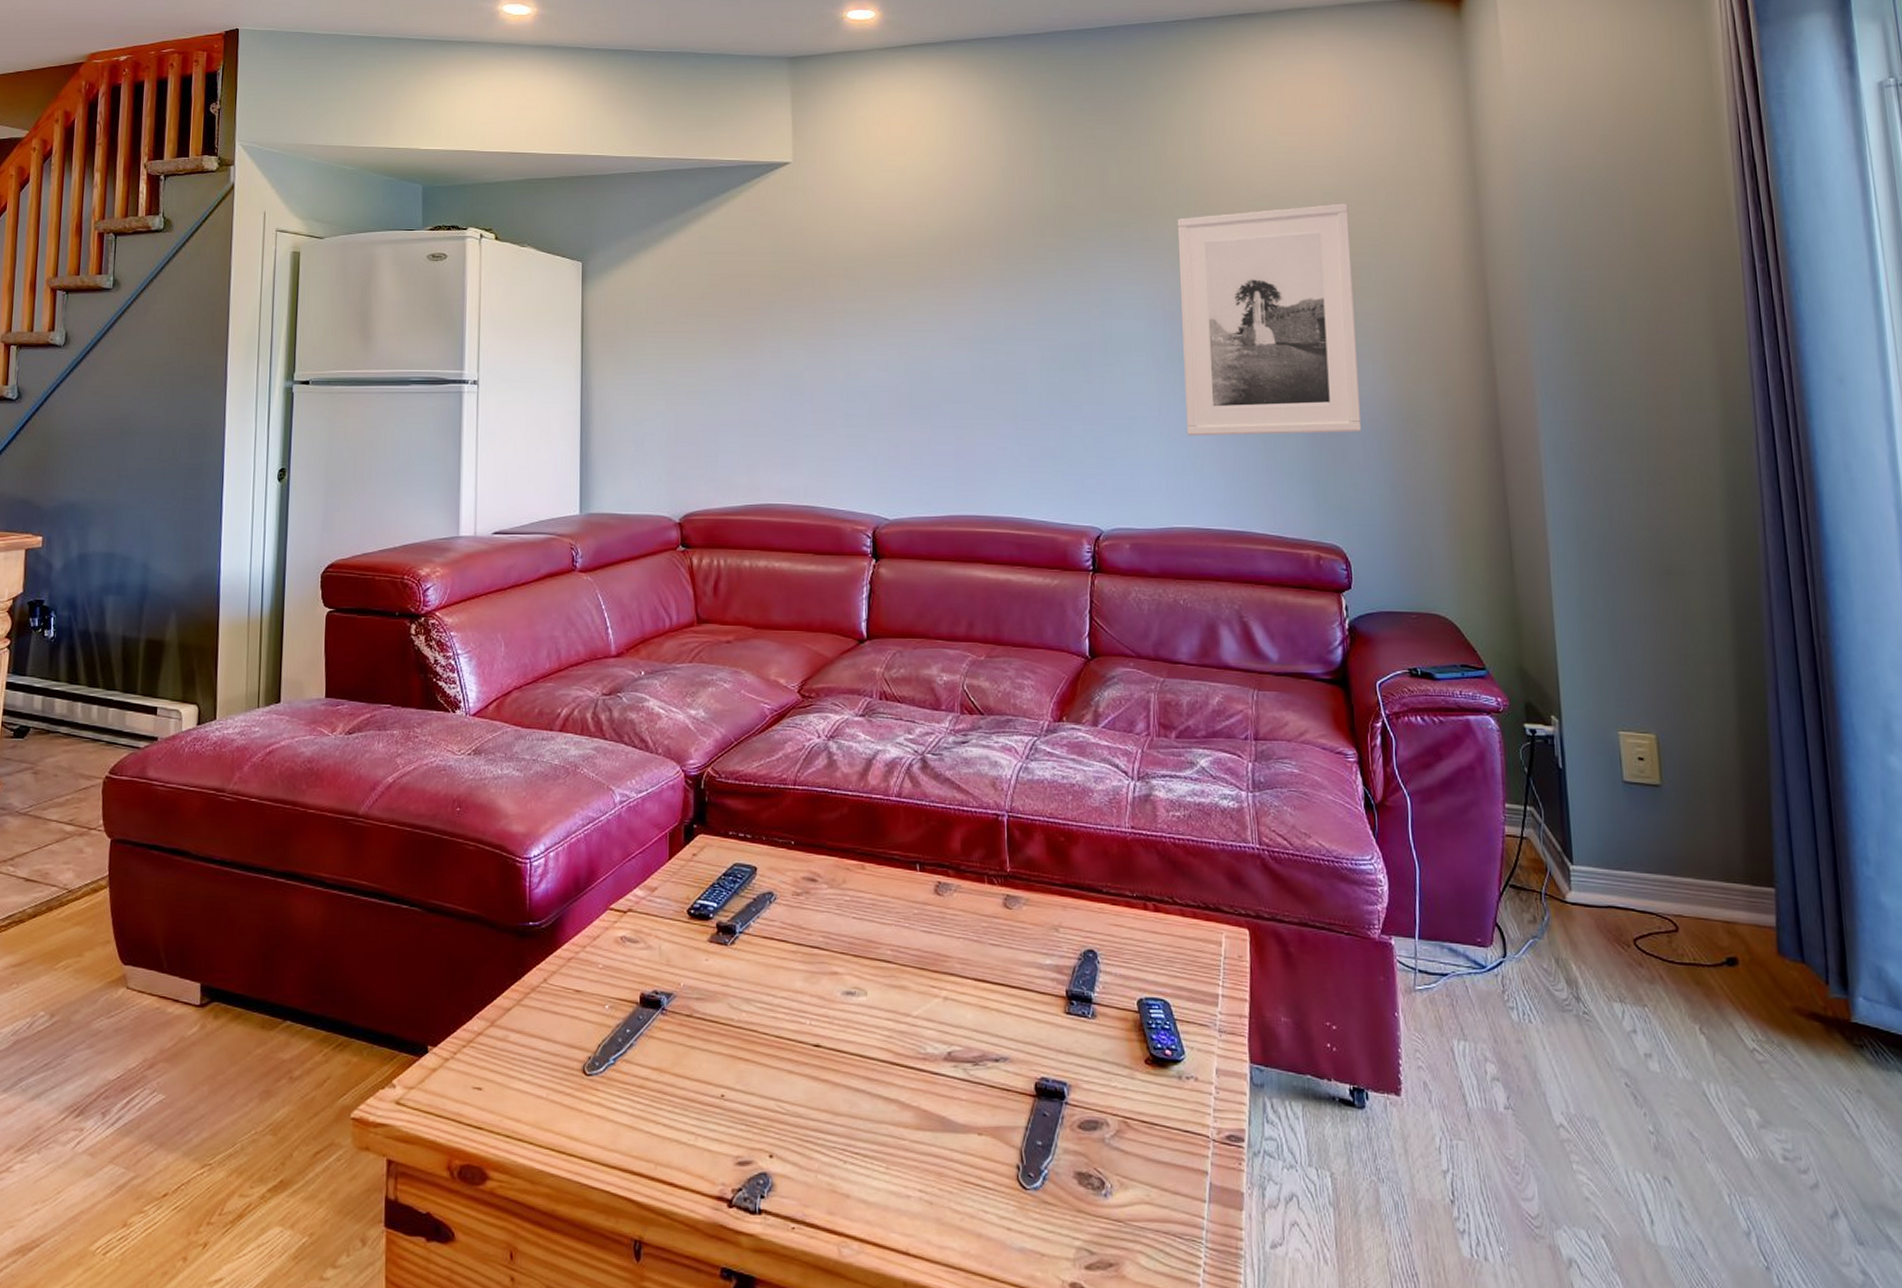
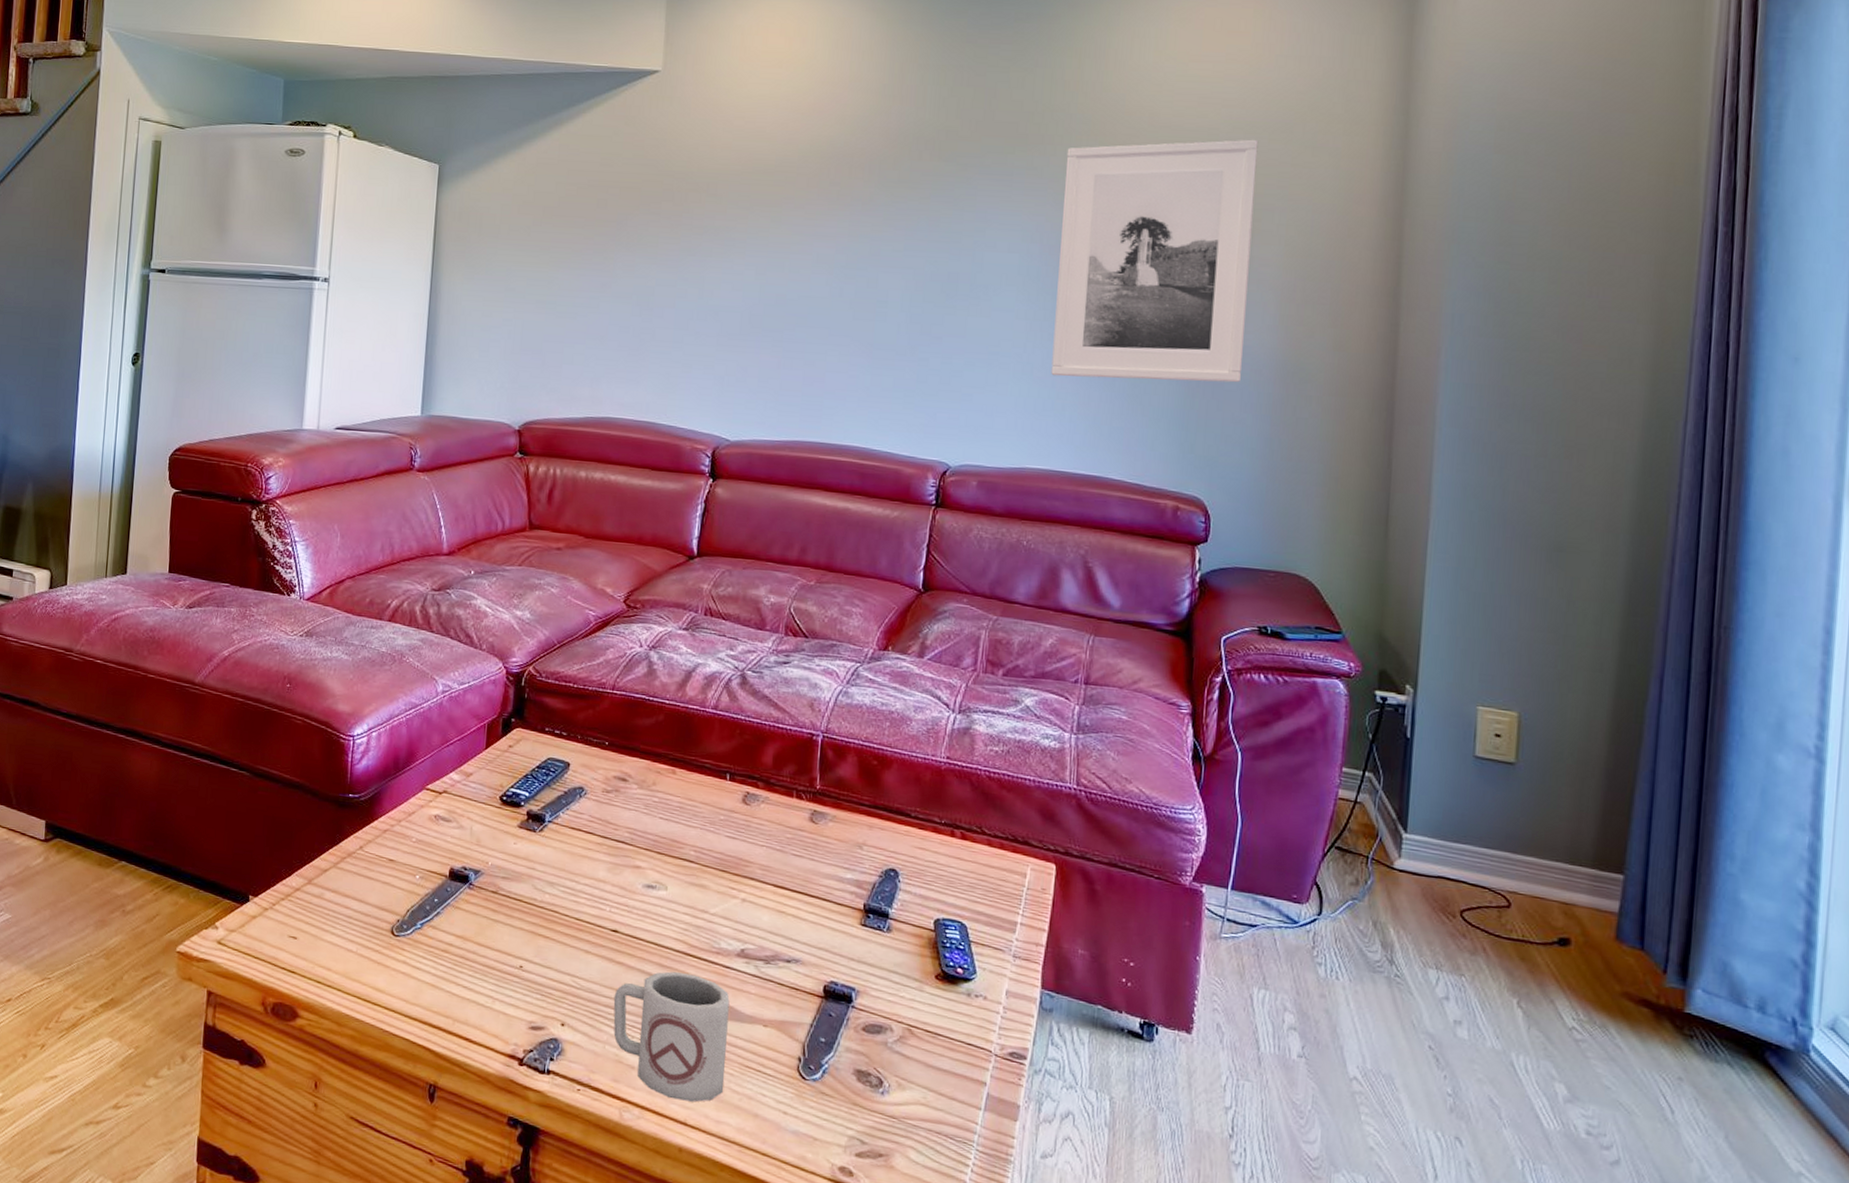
cup: none [822,1085,944,1228] -> present [613,971,730,1103]

